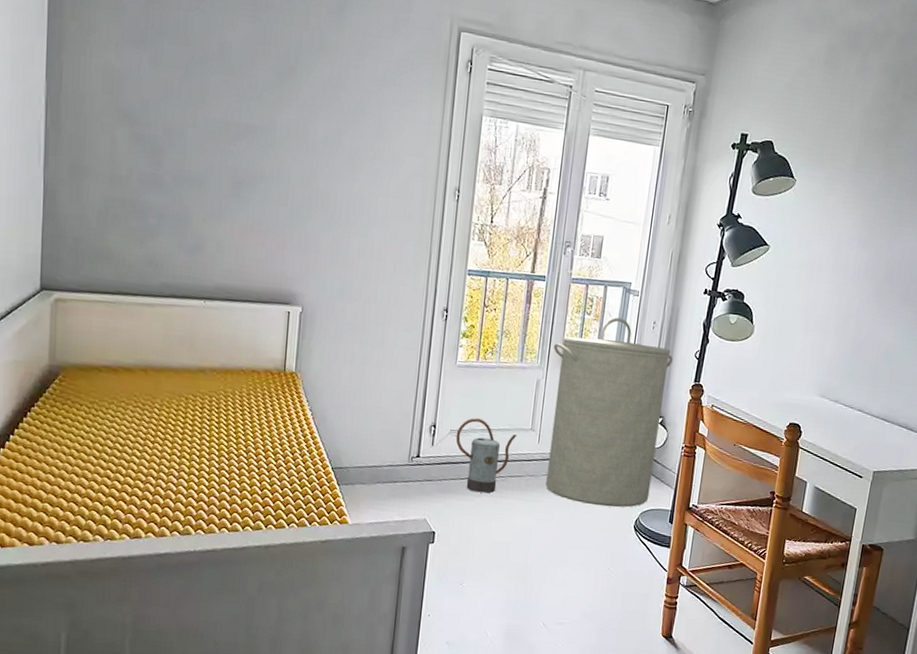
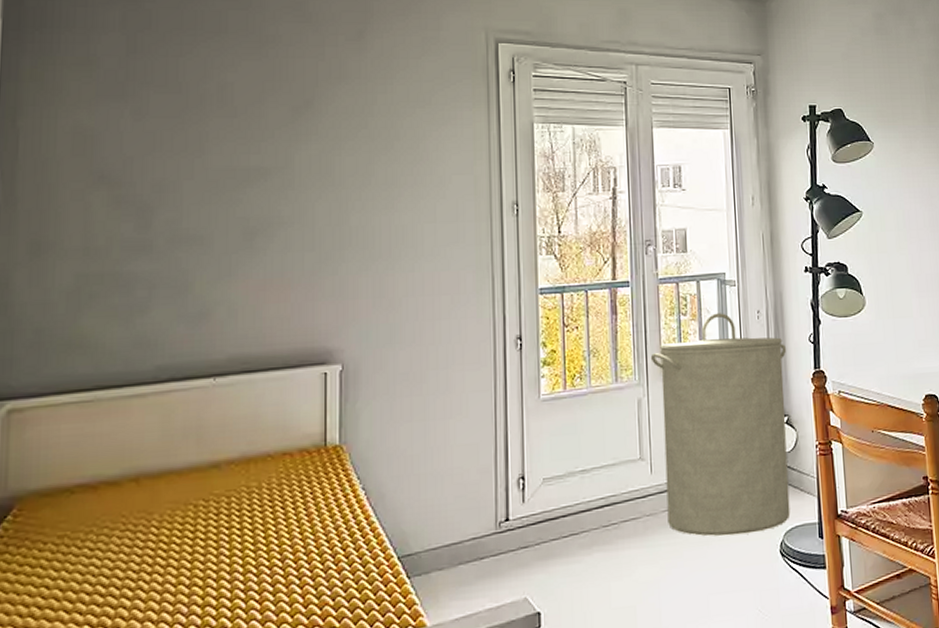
watering can: present [455,418,517,493] -> none [551,458,625,550]

